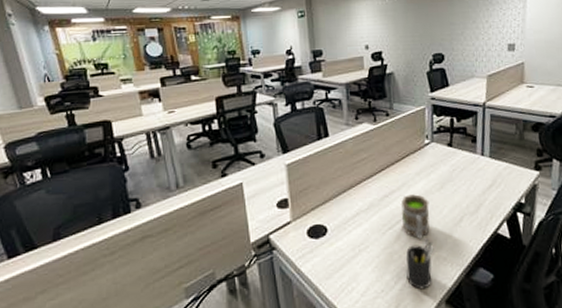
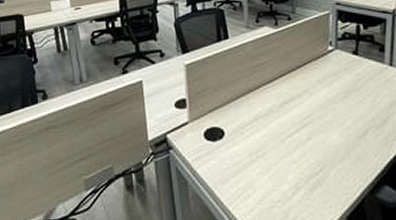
mug: present [401,194,430,239] -> none [301,102,331,150]
pen holder: present [405,238,434,290] -> none [305,150,336,203]

